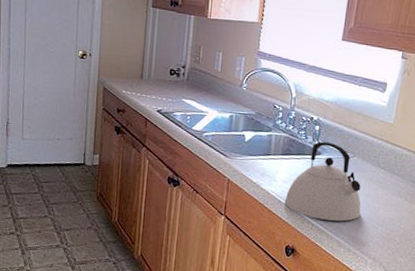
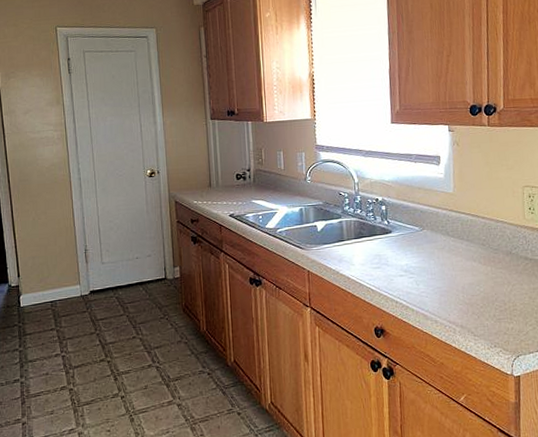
kettle: present [284,141,361,222] -> none [365,219,440,296]

